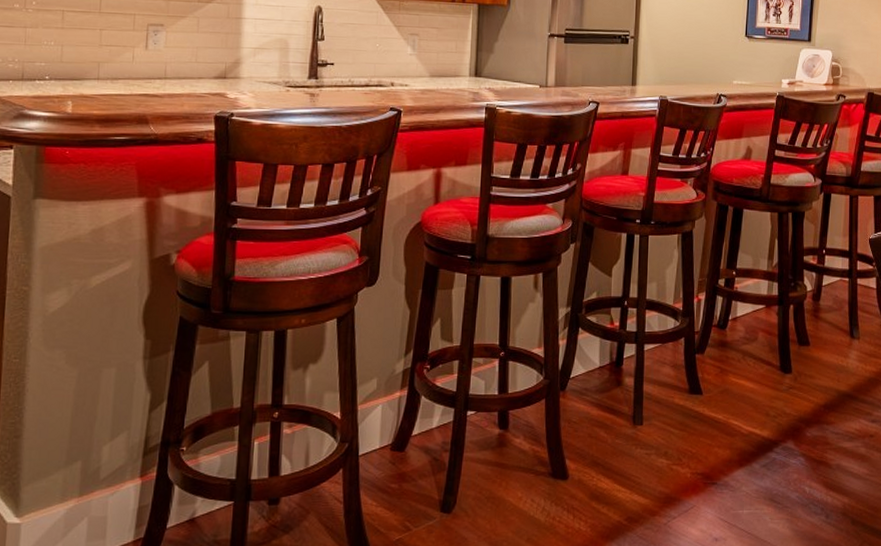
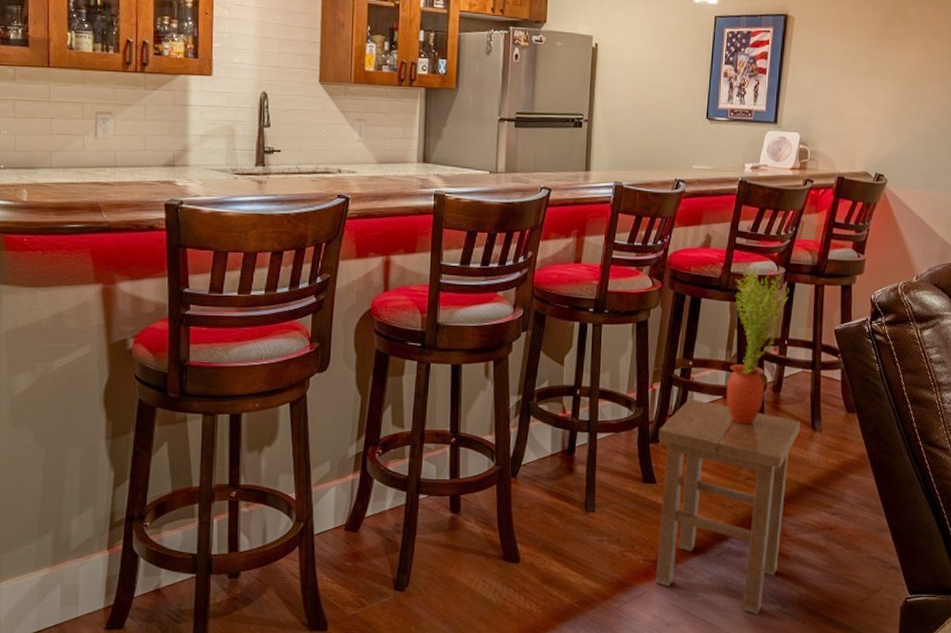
stool: none [703,308,839,527] -> present [656,399,800,615]
potted plant: none [768,178,826,333] -> present [726,267,789,424]

